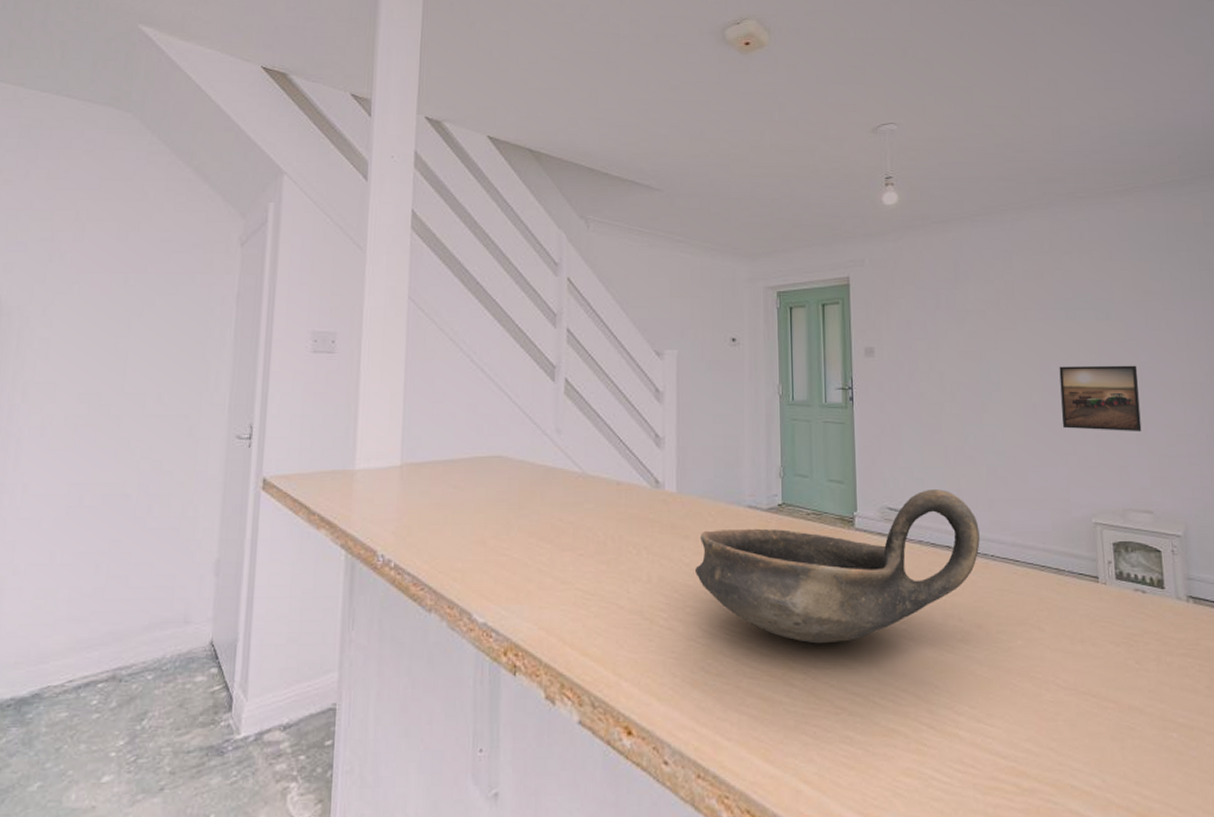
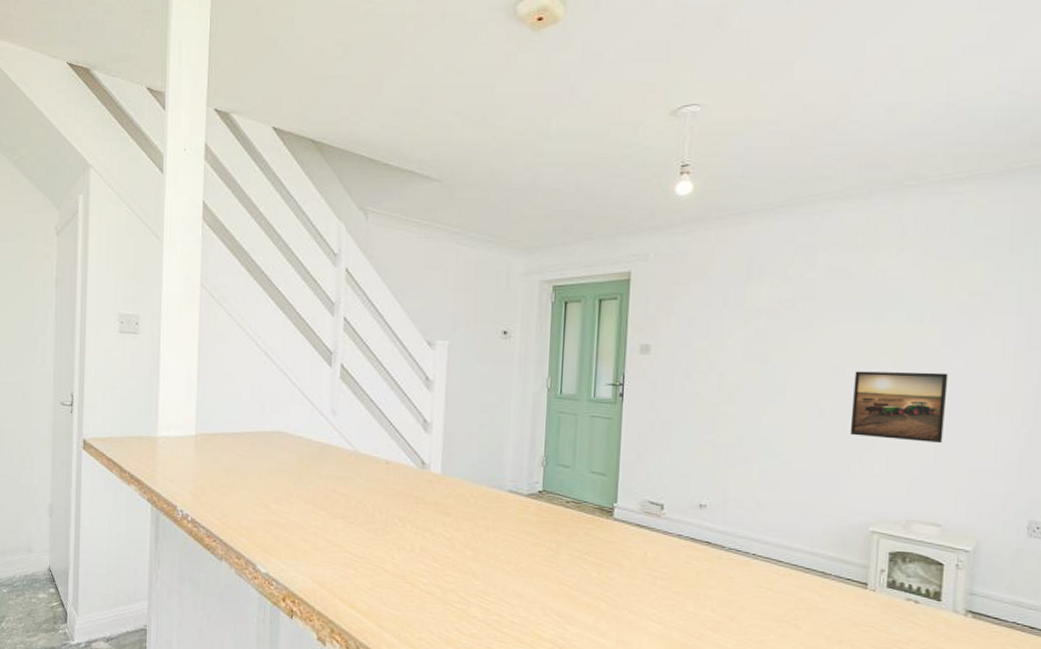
oil lamp: present [694,490,980,644] -> none [454,487,743,620]

